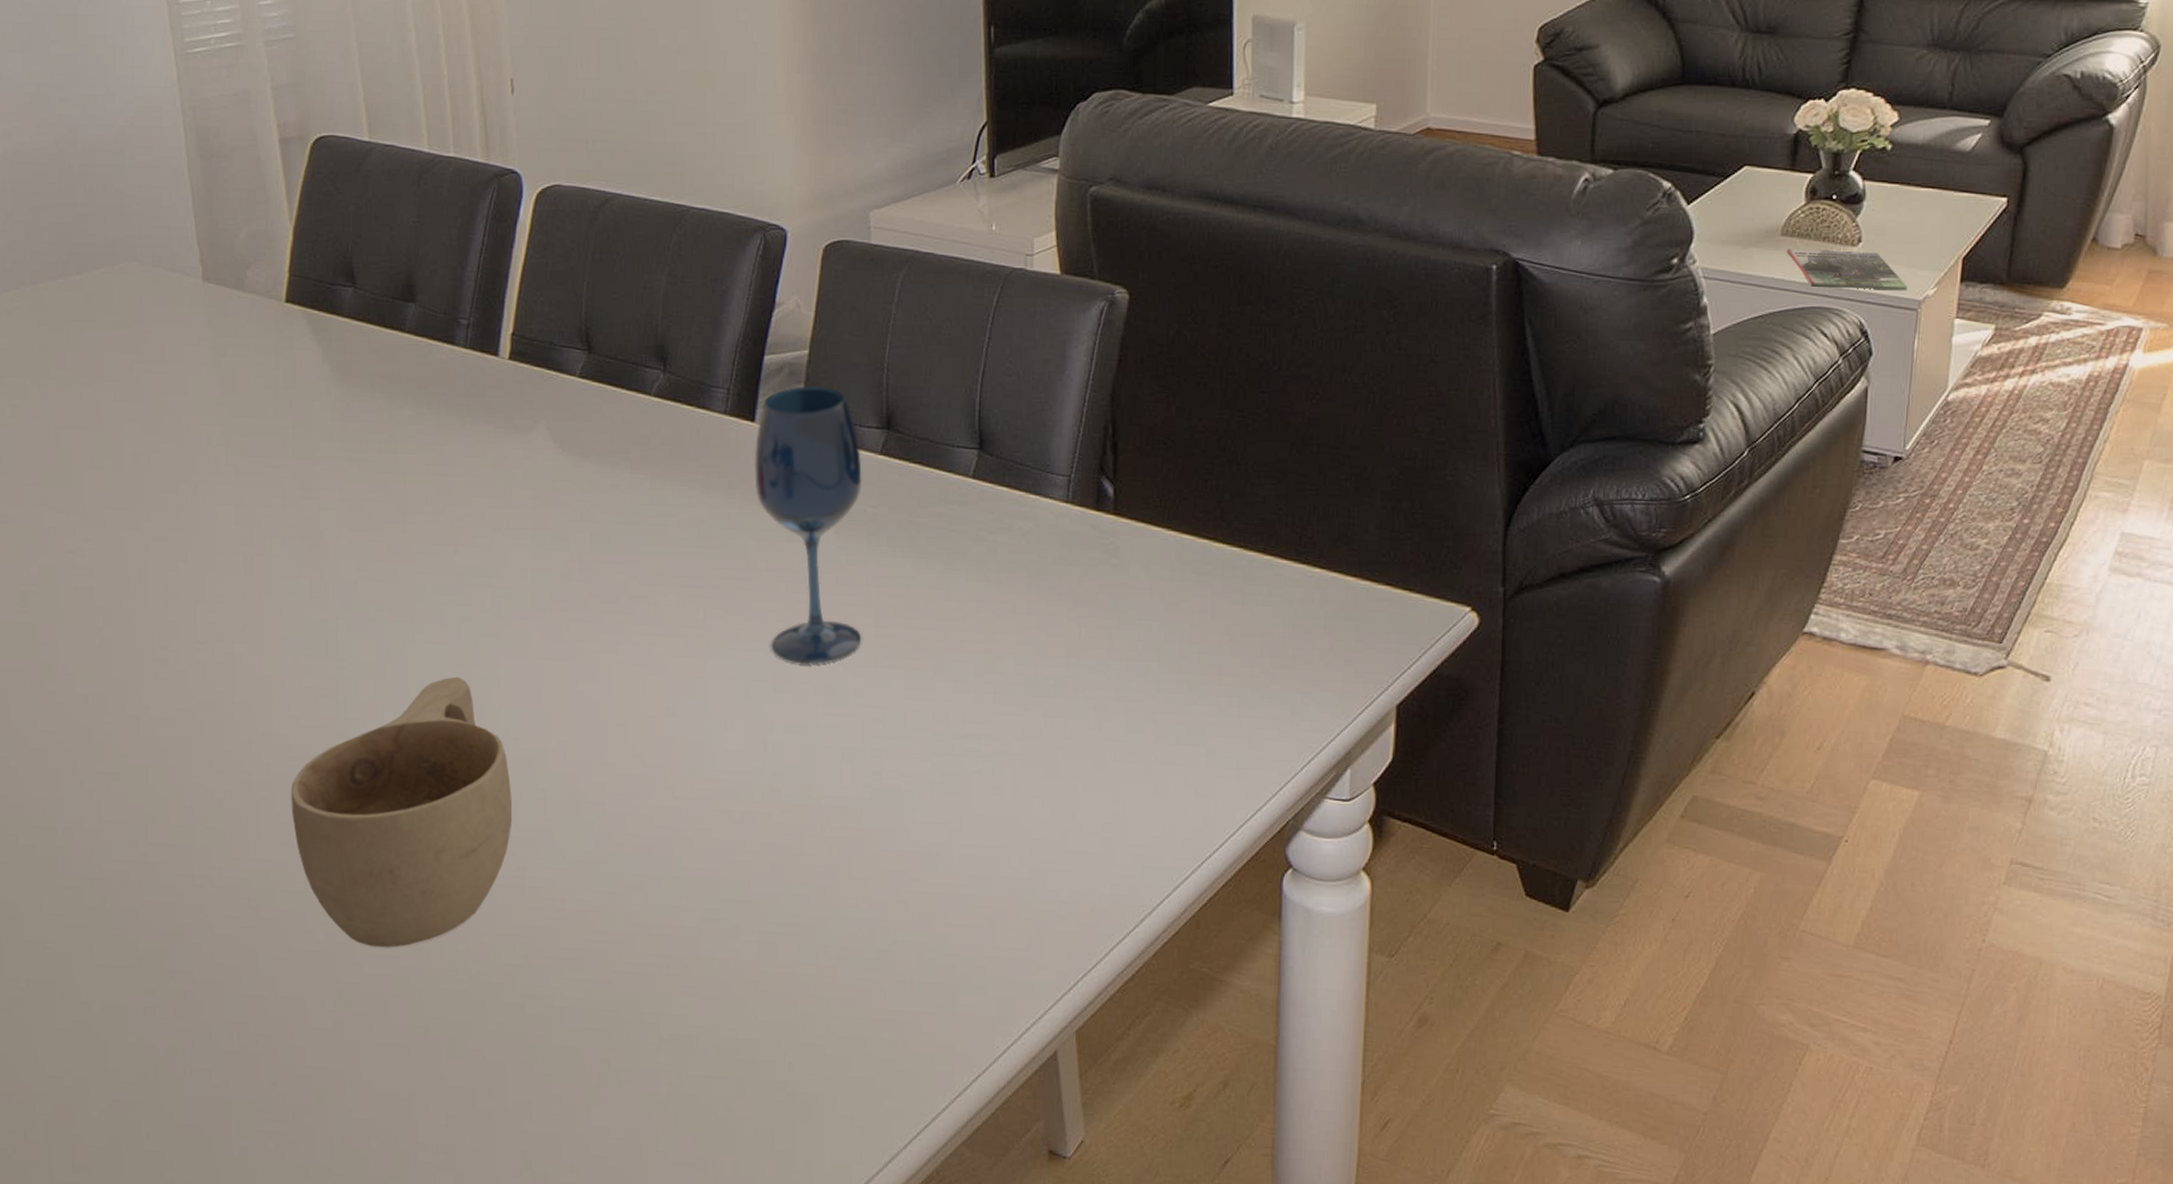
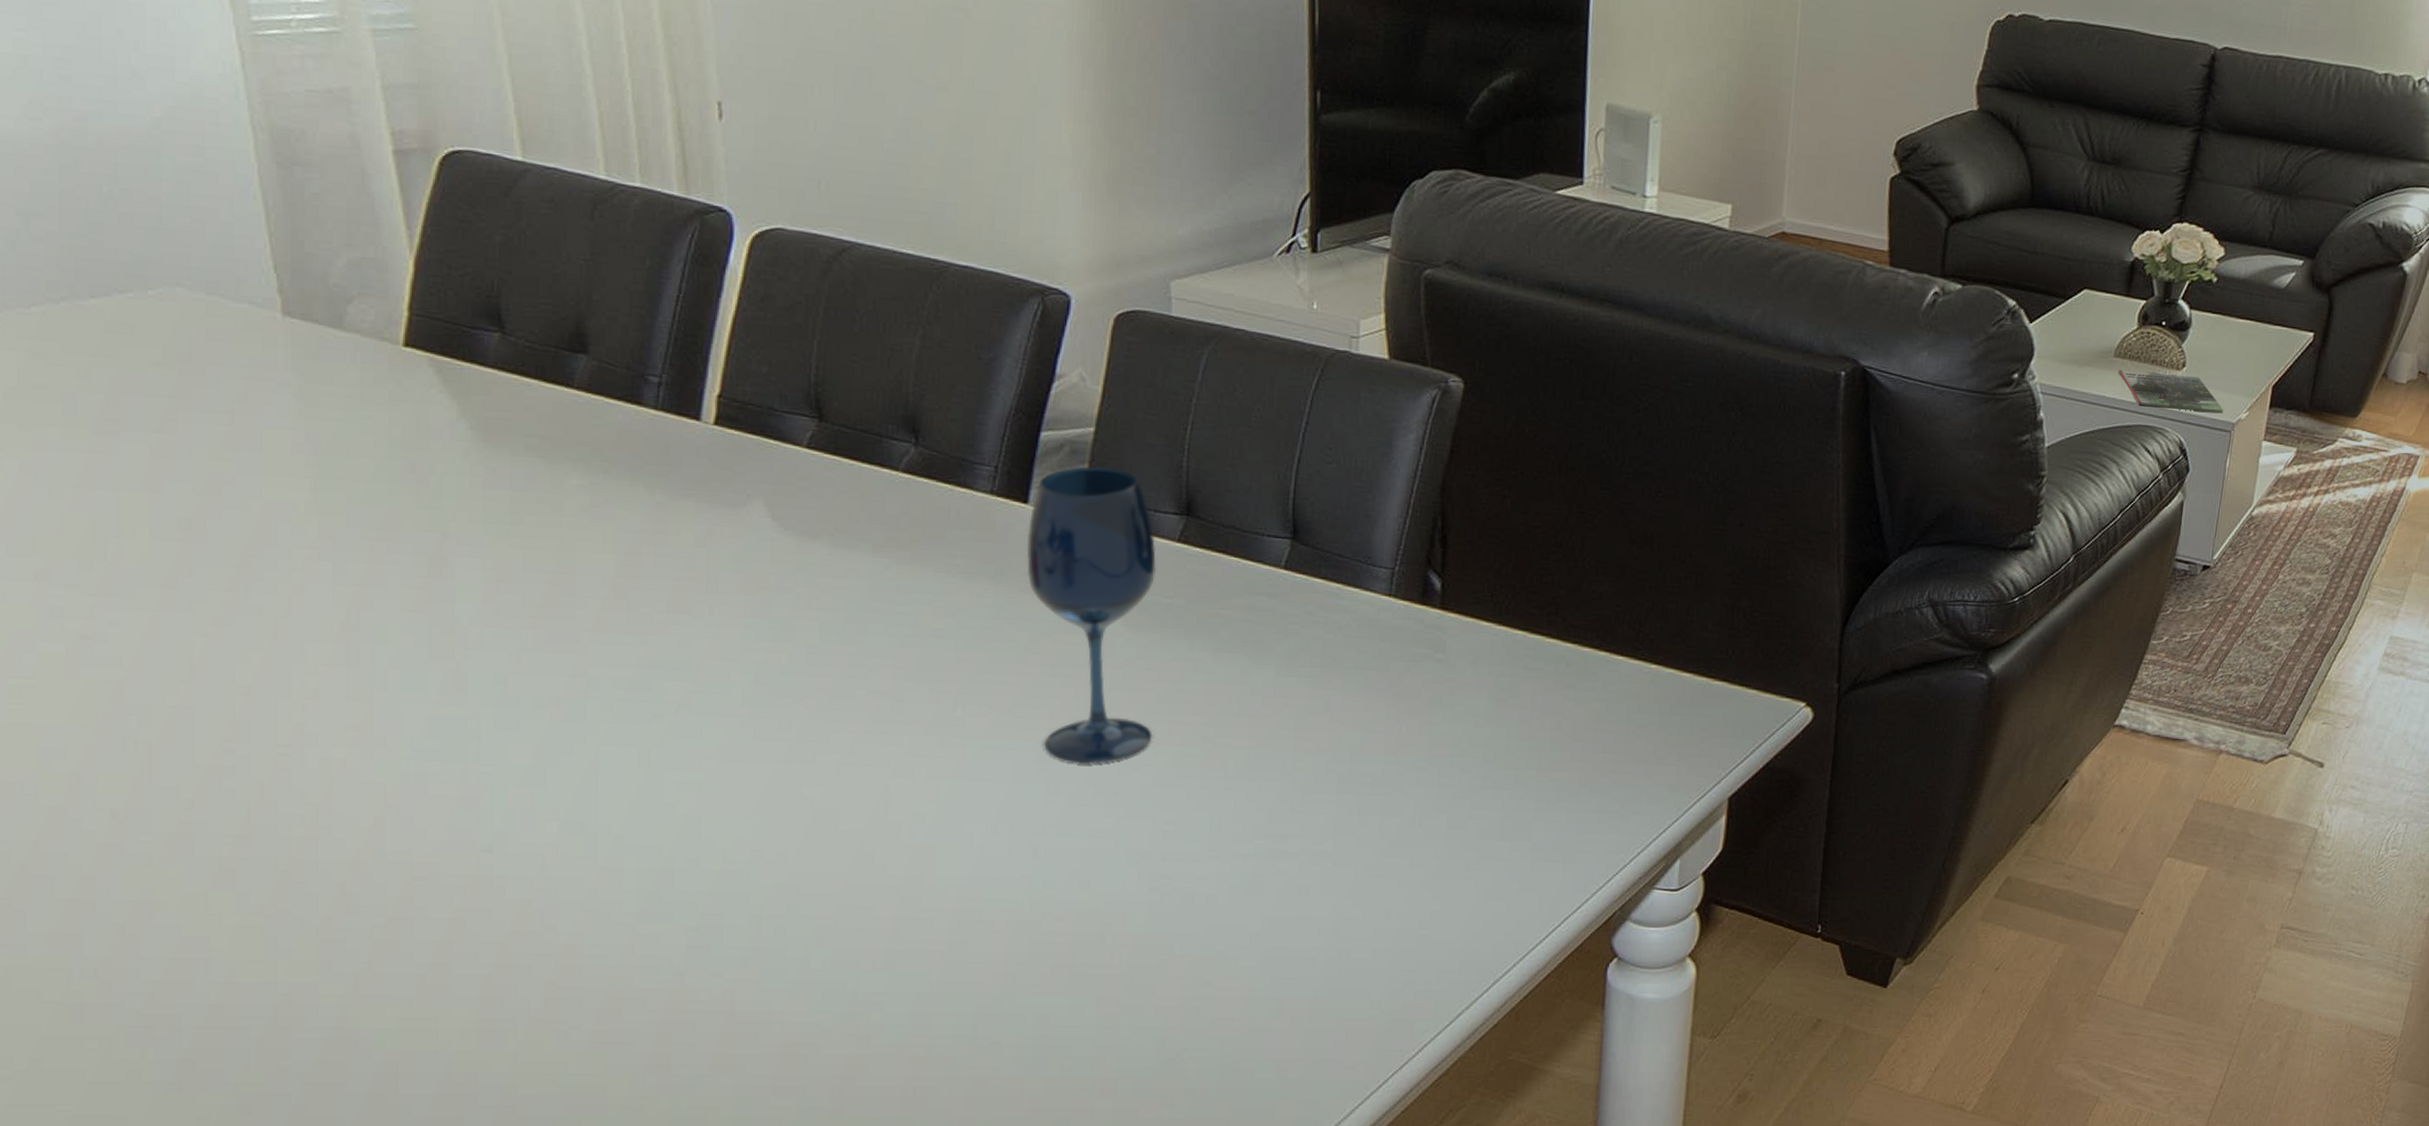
cup: present [290,676,513,948] -> none [414,781,717,1087]

